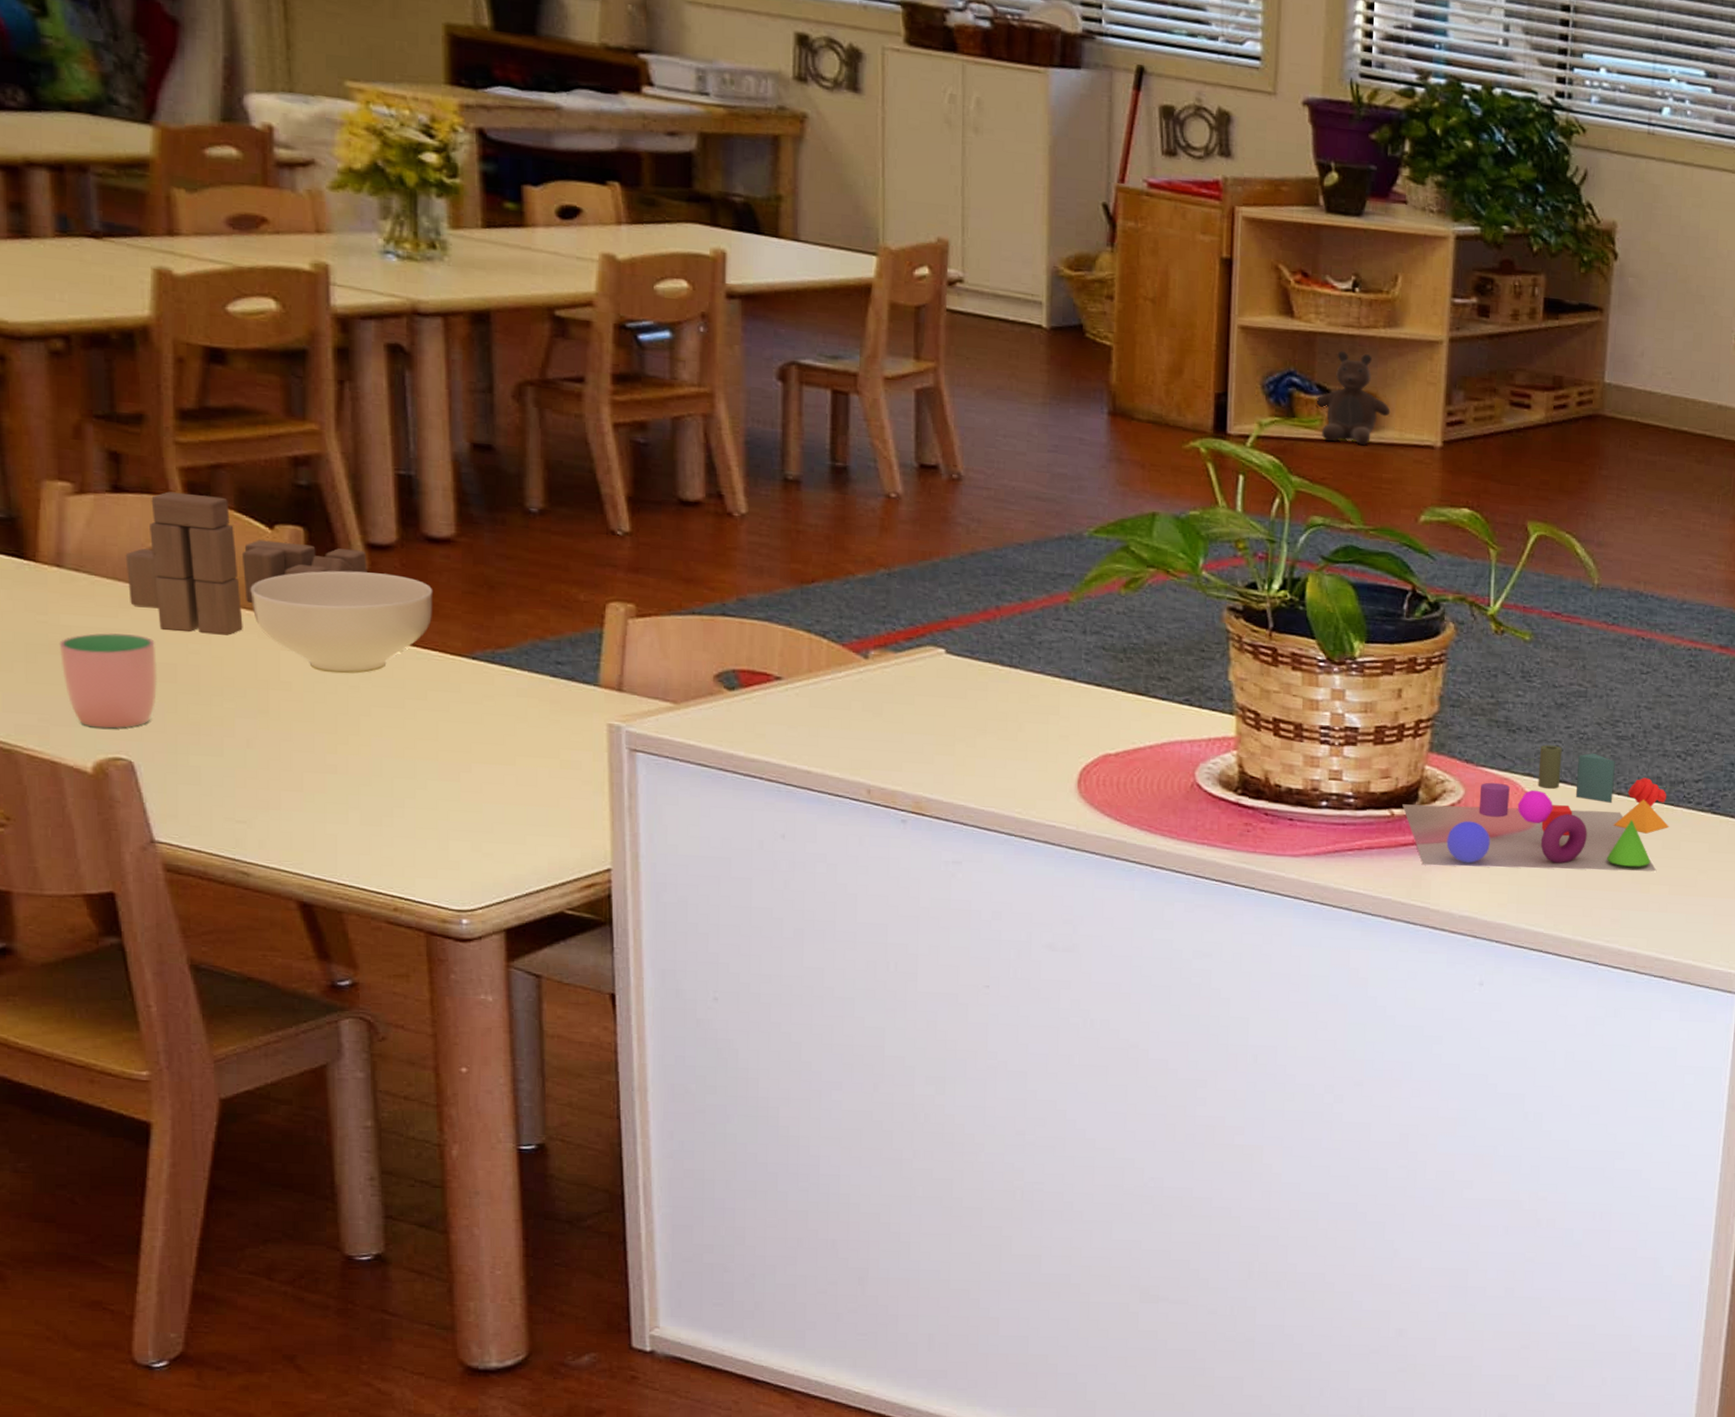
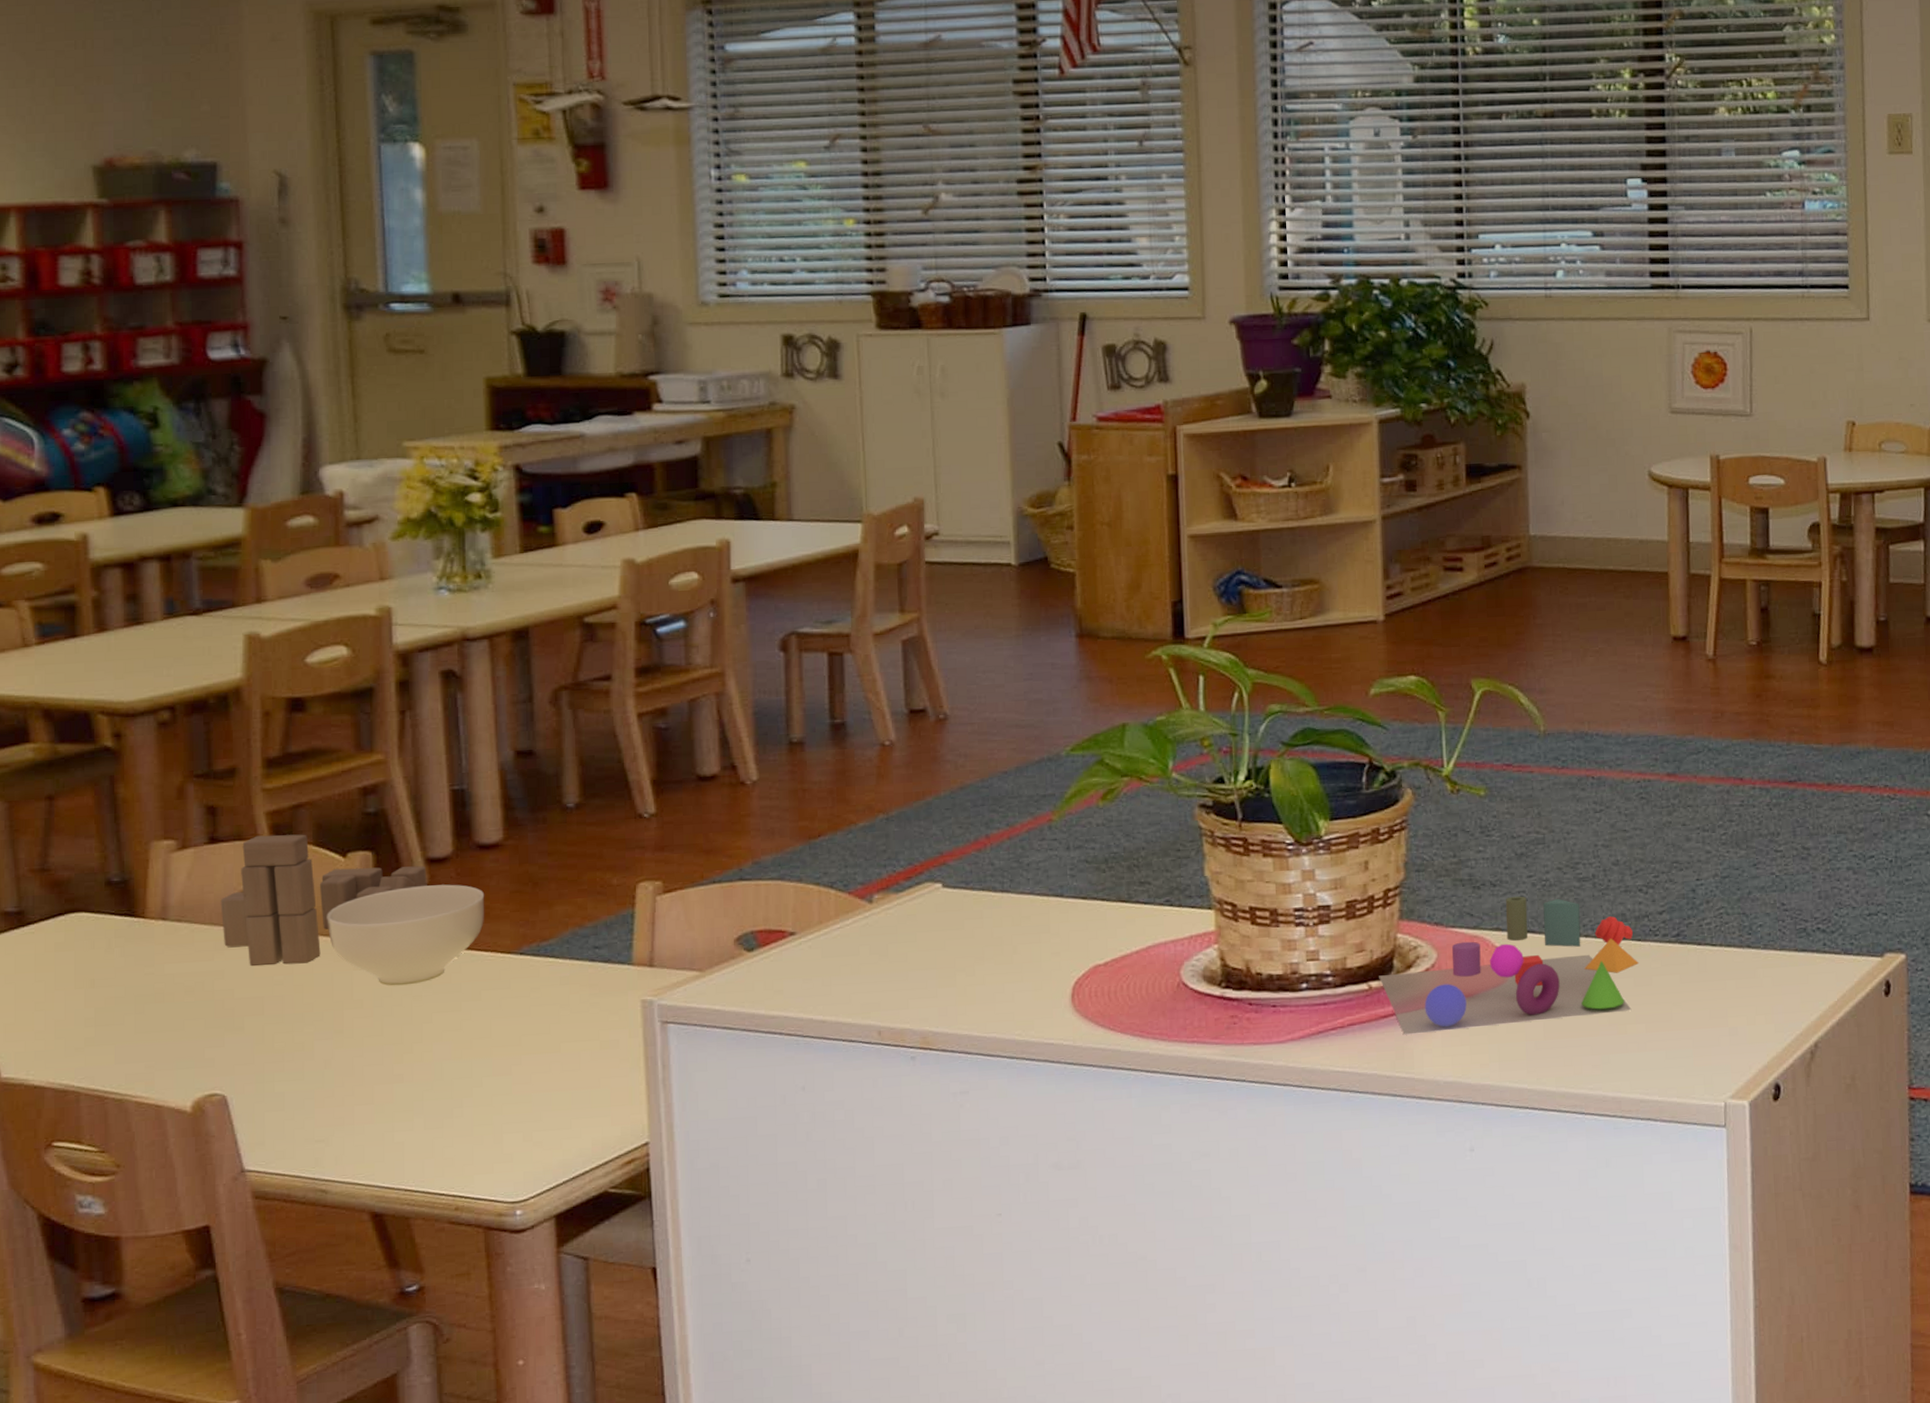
cup: present [59,633,157,729] -> none [163,974,247,1068]
stuffed animal: present [1314,350,1391,445] -> none [1263,542,1334,631]

